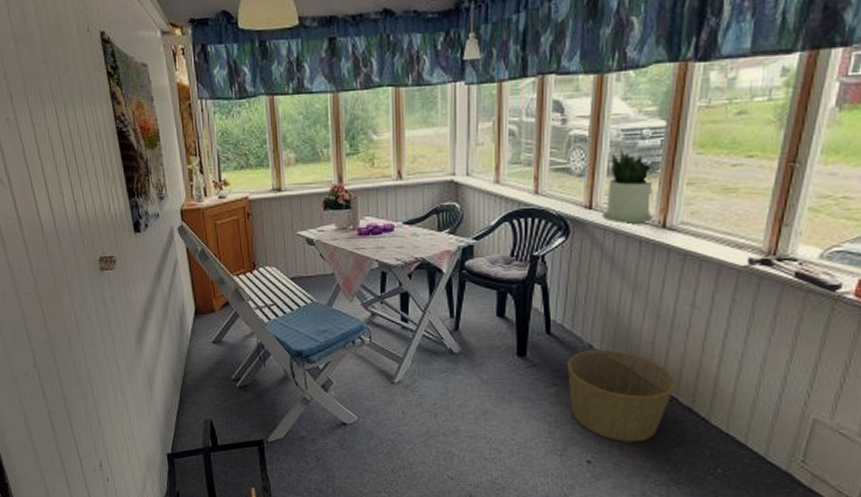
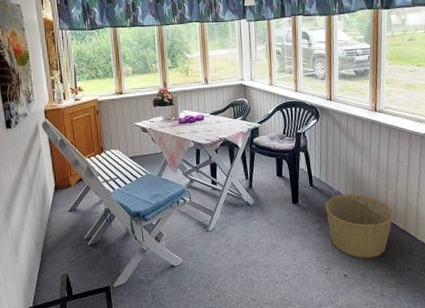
planter: present [600,150,654,224] -> none [337,62,369,109]

